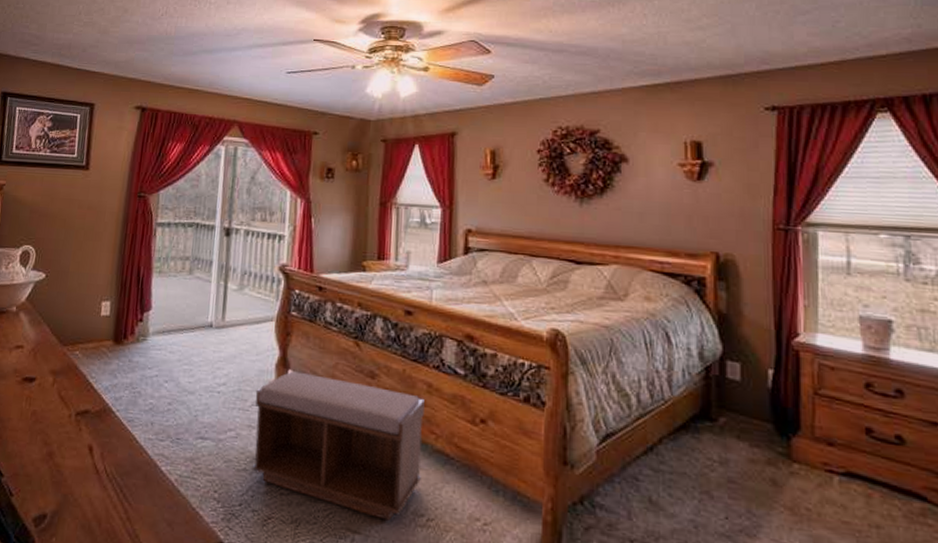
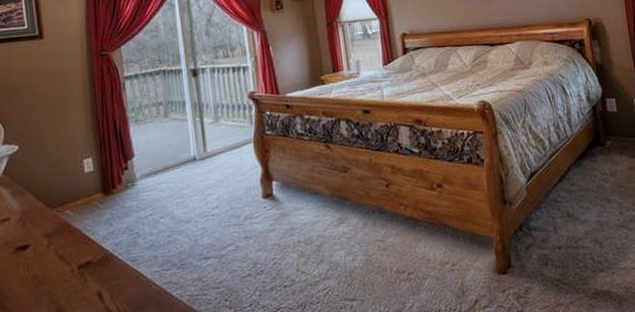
bench: present [252,371,425,521] -> none [246,177,398,284]

